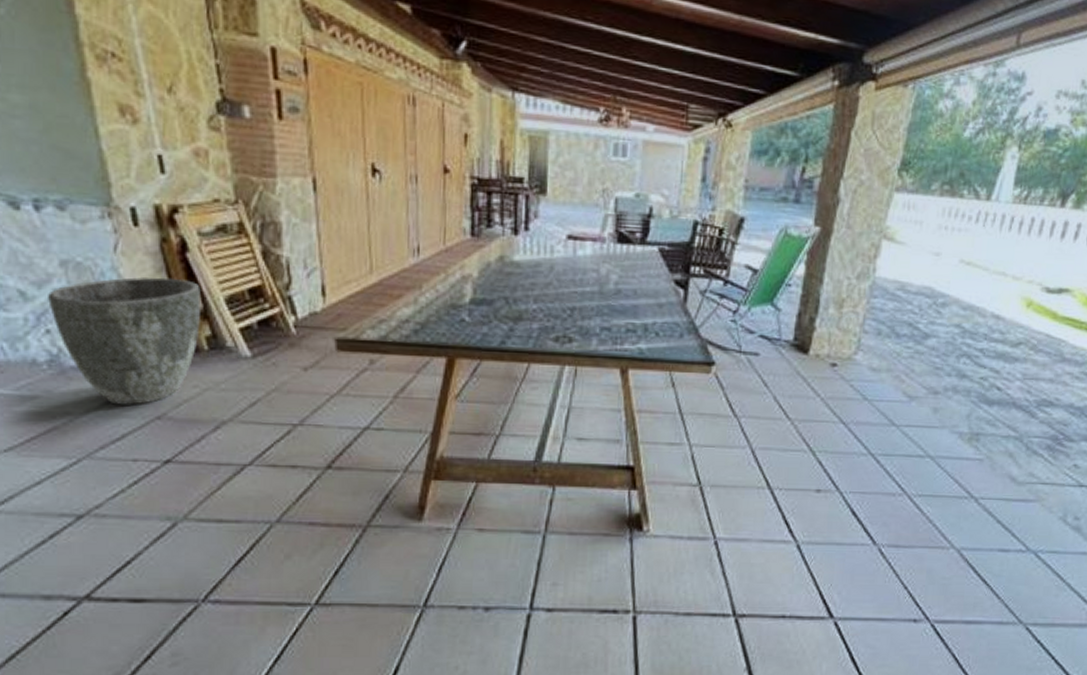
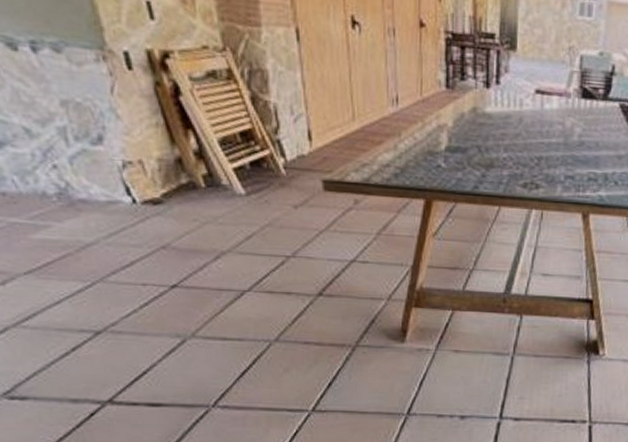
planter pot: present [48,277,200,405] -> none [52,118,196,236]

